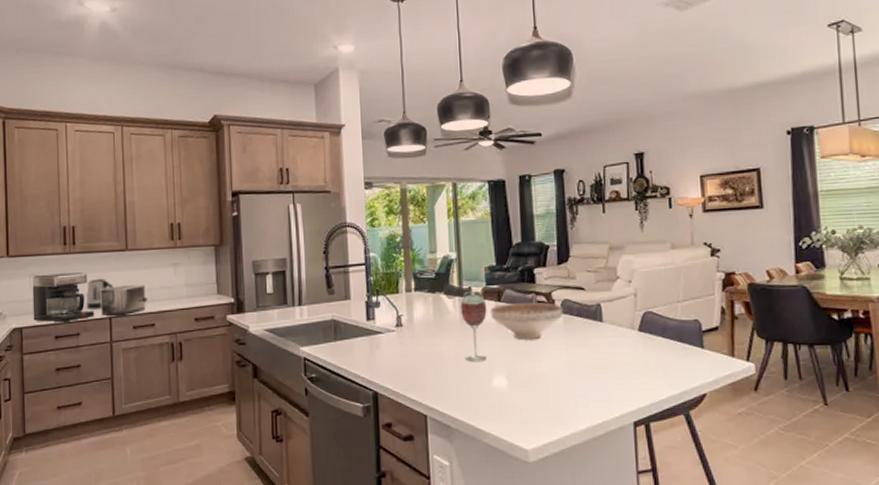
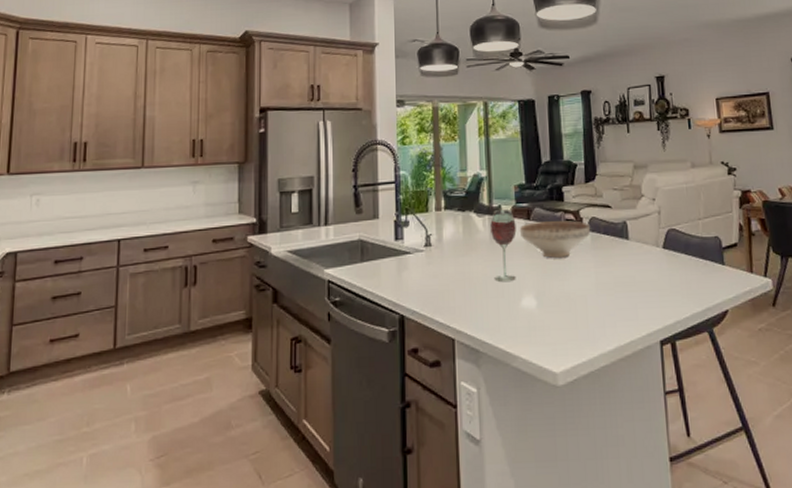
coffee maker: present [32,272,94,322] -> none [31,191,101,246]
kettle: present [86,278,113,310] -> none [92,197,125,232]
toaster: present [100,284,148,316] -> none [109,203,163,238]

